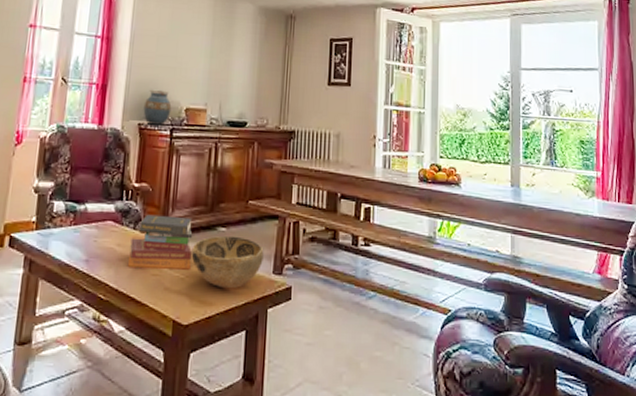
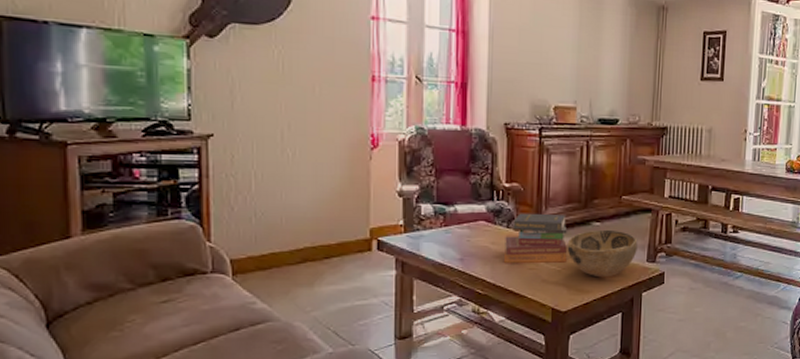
vase: present [143,89,172,125] -> none [509,87,539,125]

